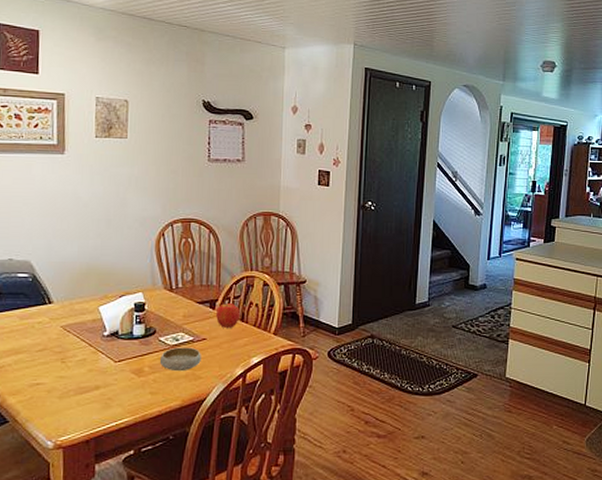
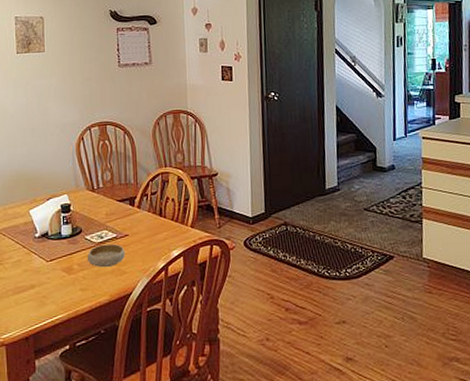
apple: present [216,303,240,329] -> none [136,199,158,225]

